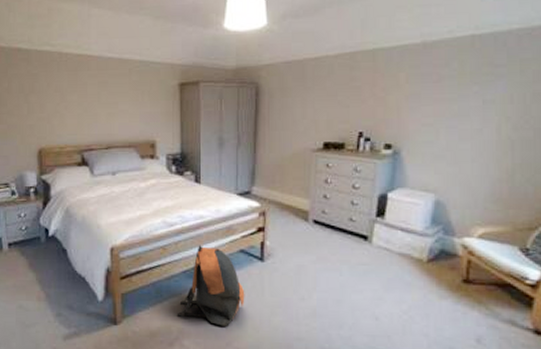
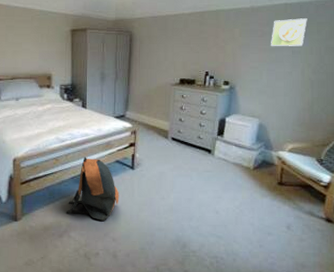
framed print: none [451,54,505,94] -> present [271,18,307,46]

